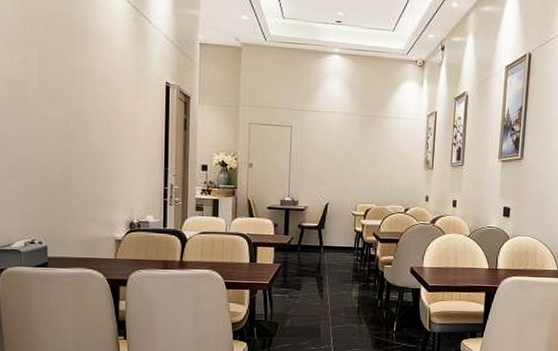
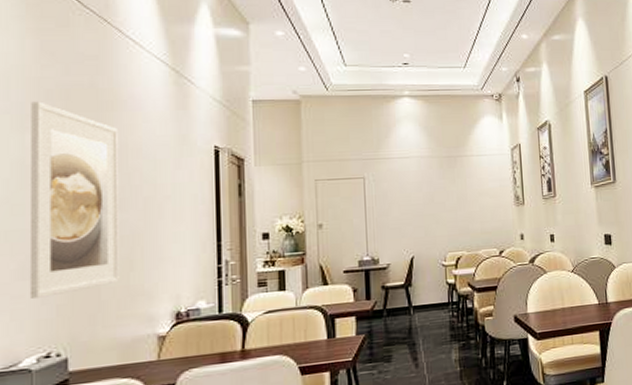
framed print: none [18,25,87,195] -> present [29,101,119,298]

